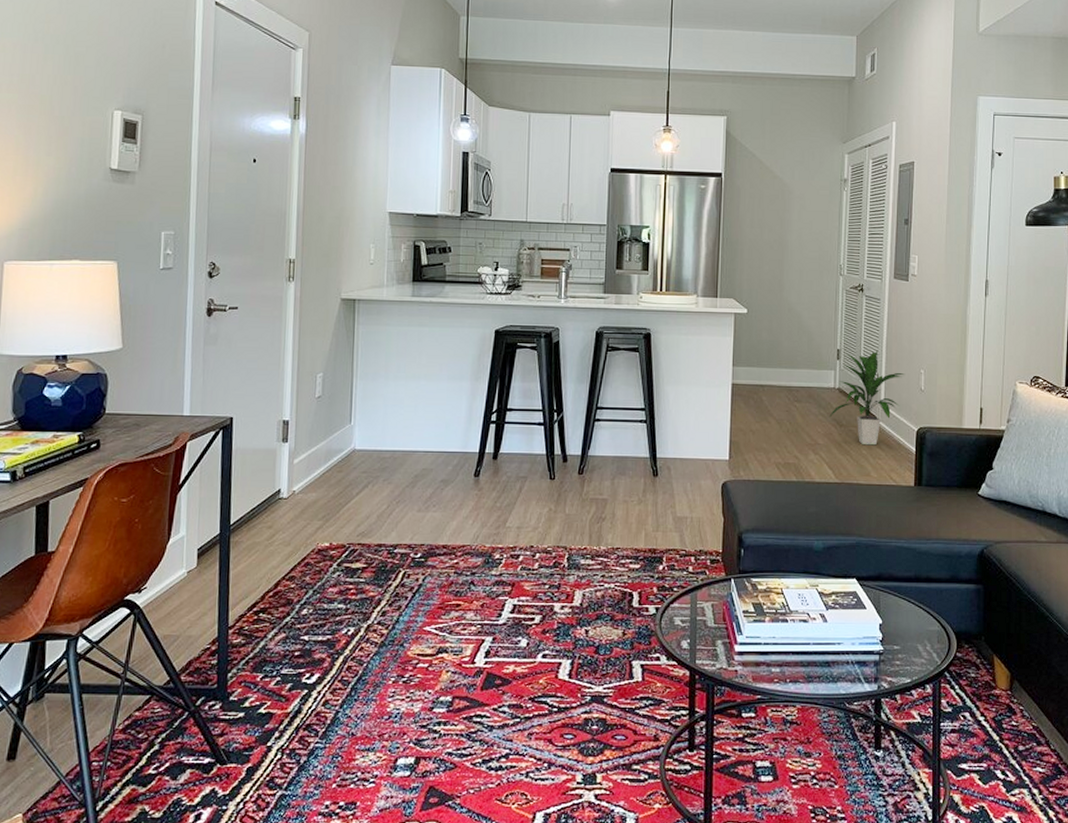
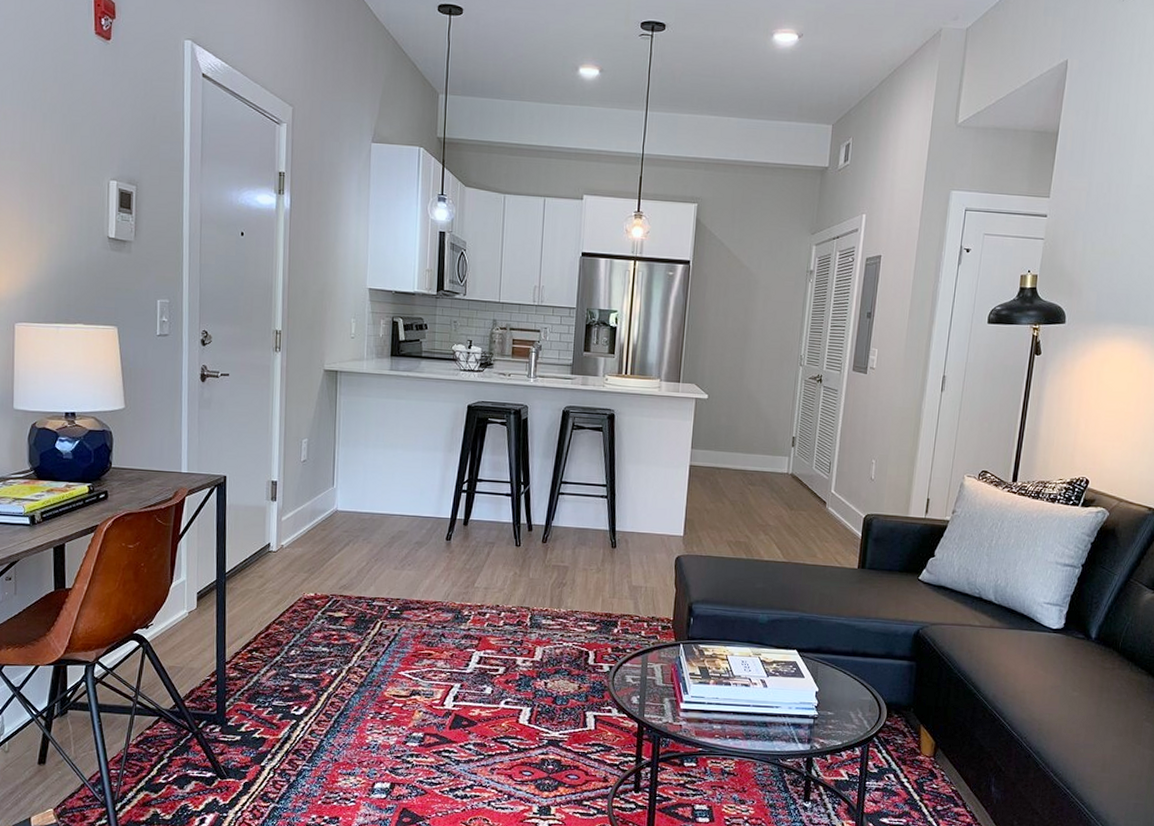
indoor plant: present [829,350,906,446] -> none [781,439,858,529]

